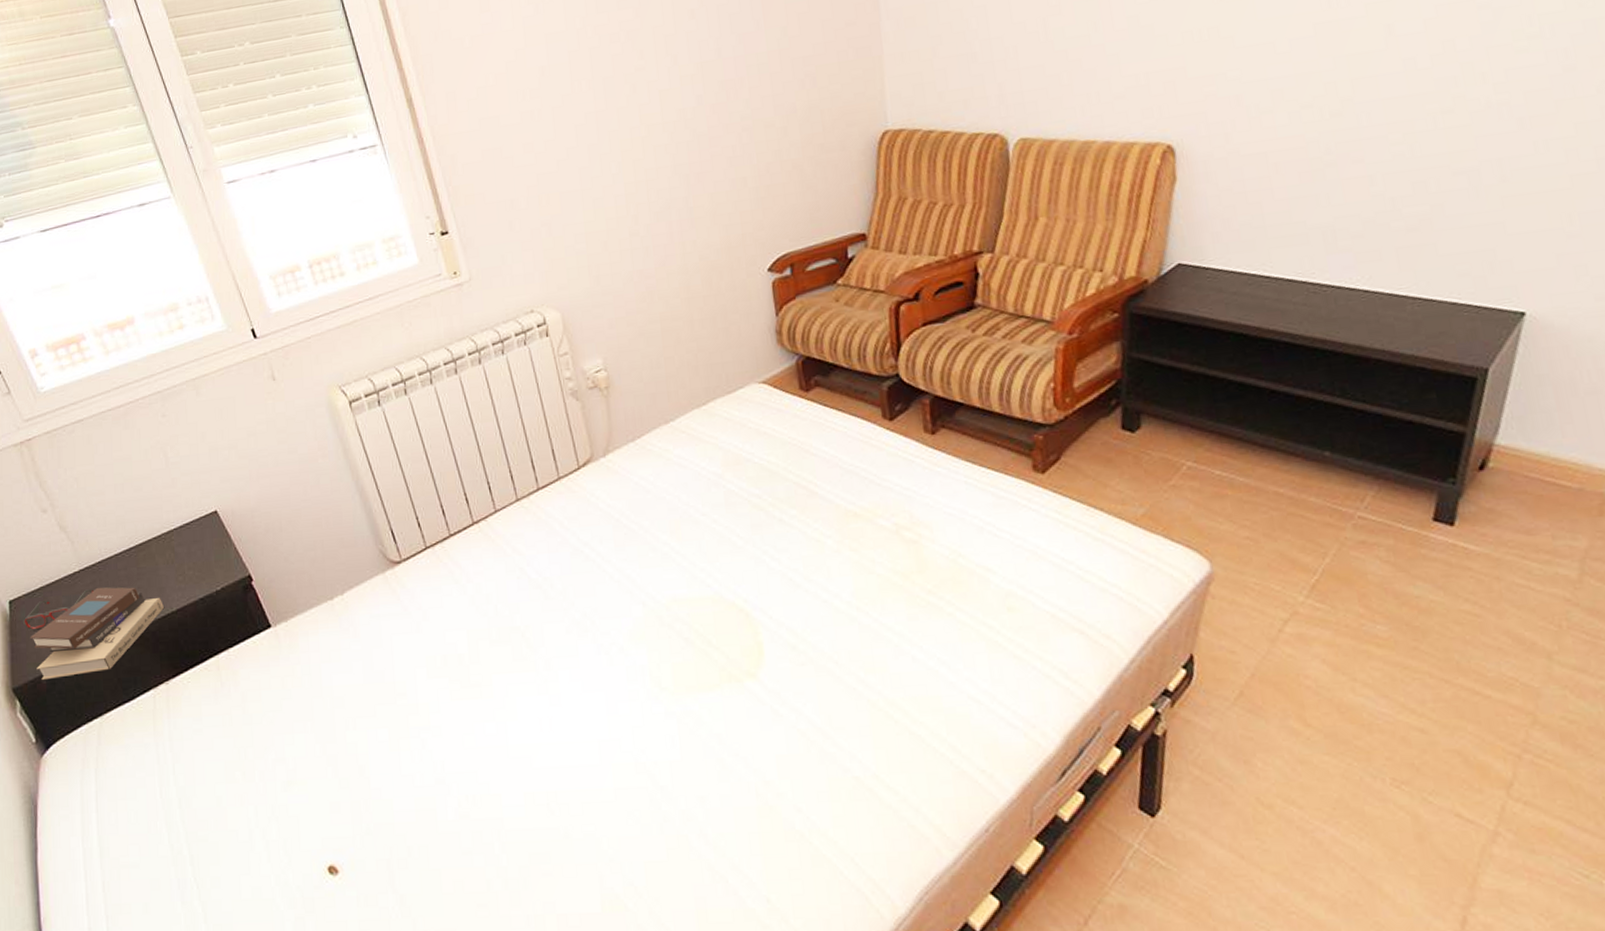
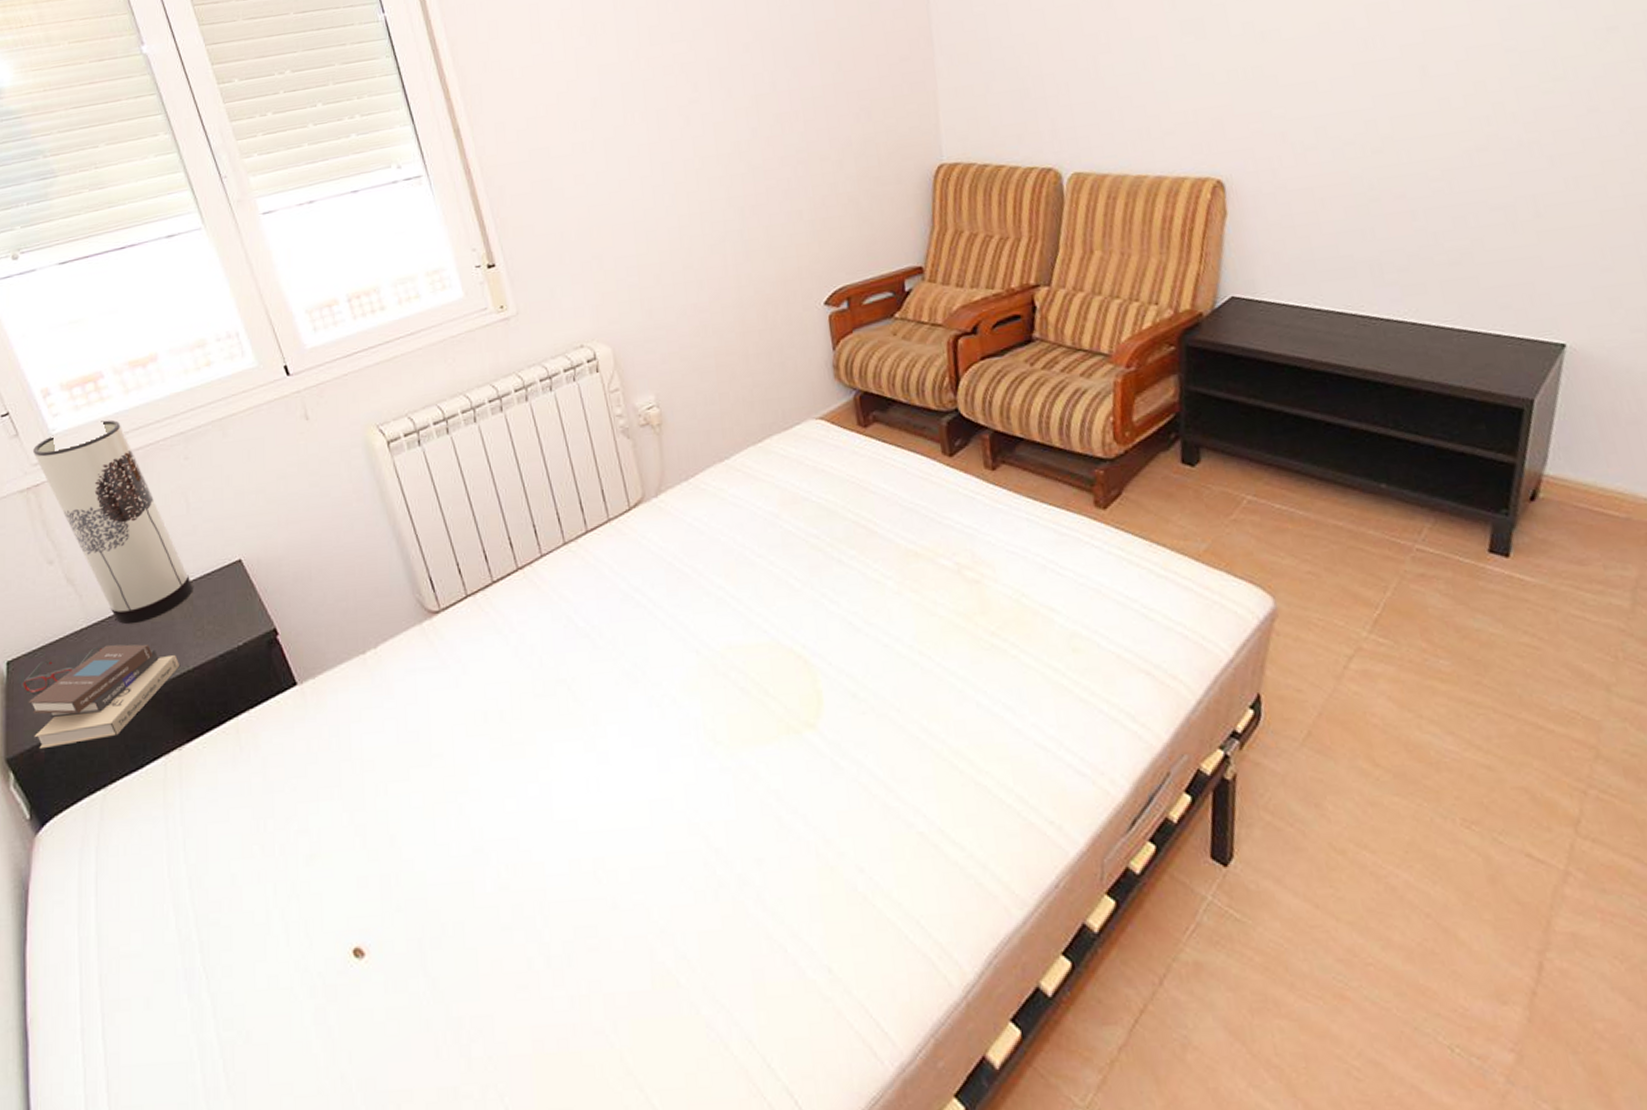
table lamp: none [23,379,174,569] -> present [32,419,193,625]

